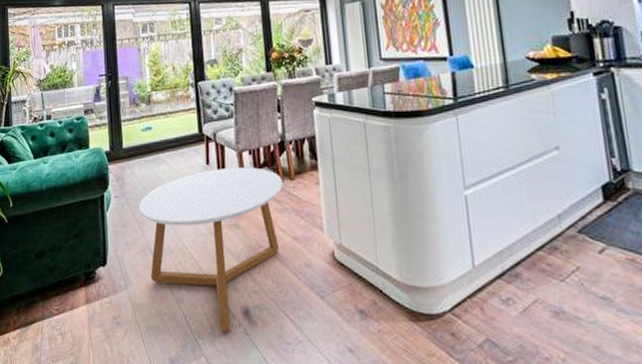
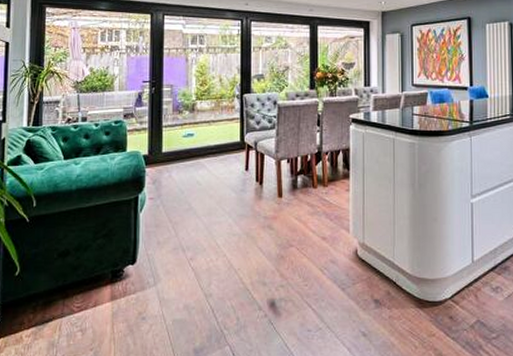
coffee table: present [138,167,283,333] -> none [174,173,316,324]

